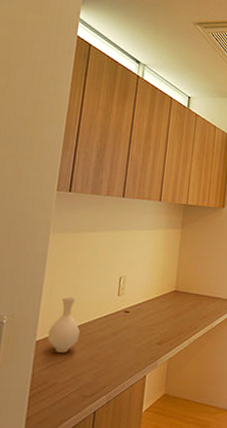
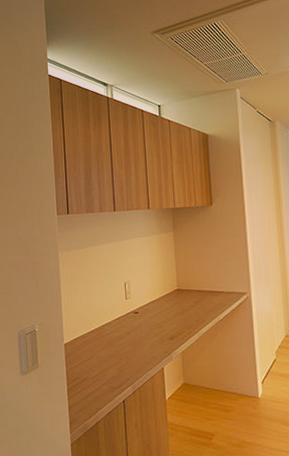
vase: present [48,296,80,353] -> none [73,304,99,352]

